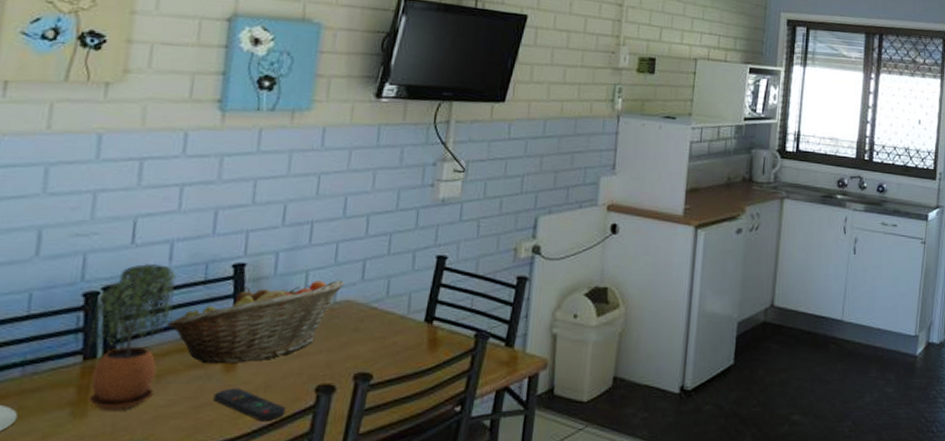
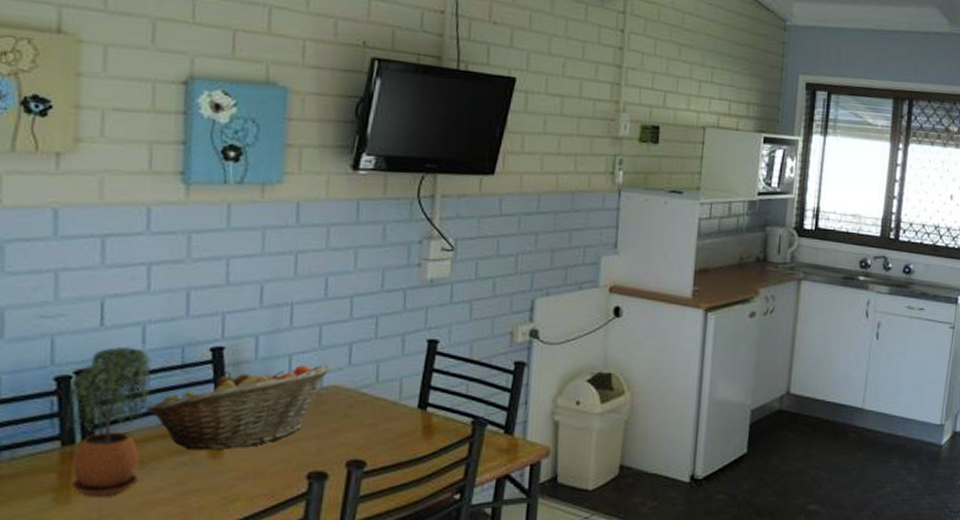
remote control: present [213,388,287,422] -> none [201,474,278,508]

